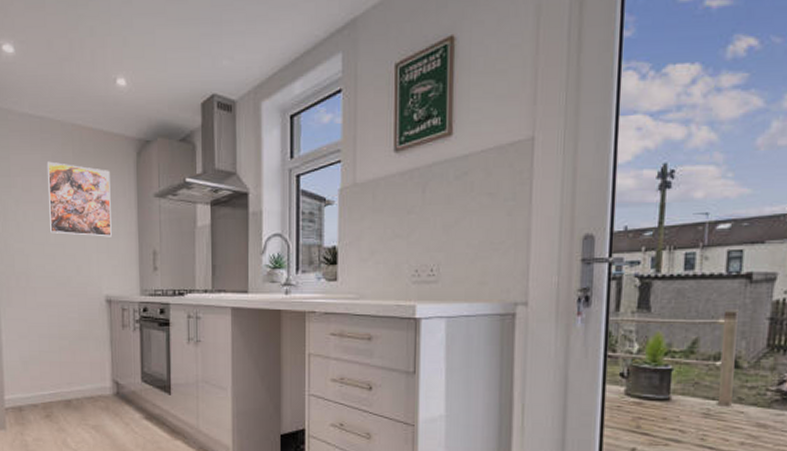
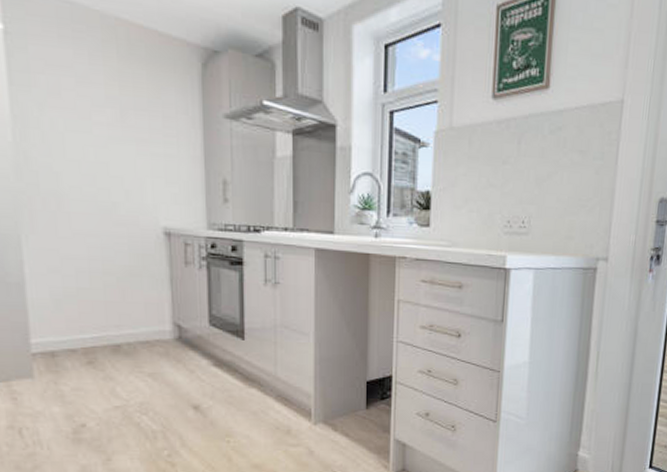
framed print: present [46,161,112,237] -> none [81,59,171,160]

